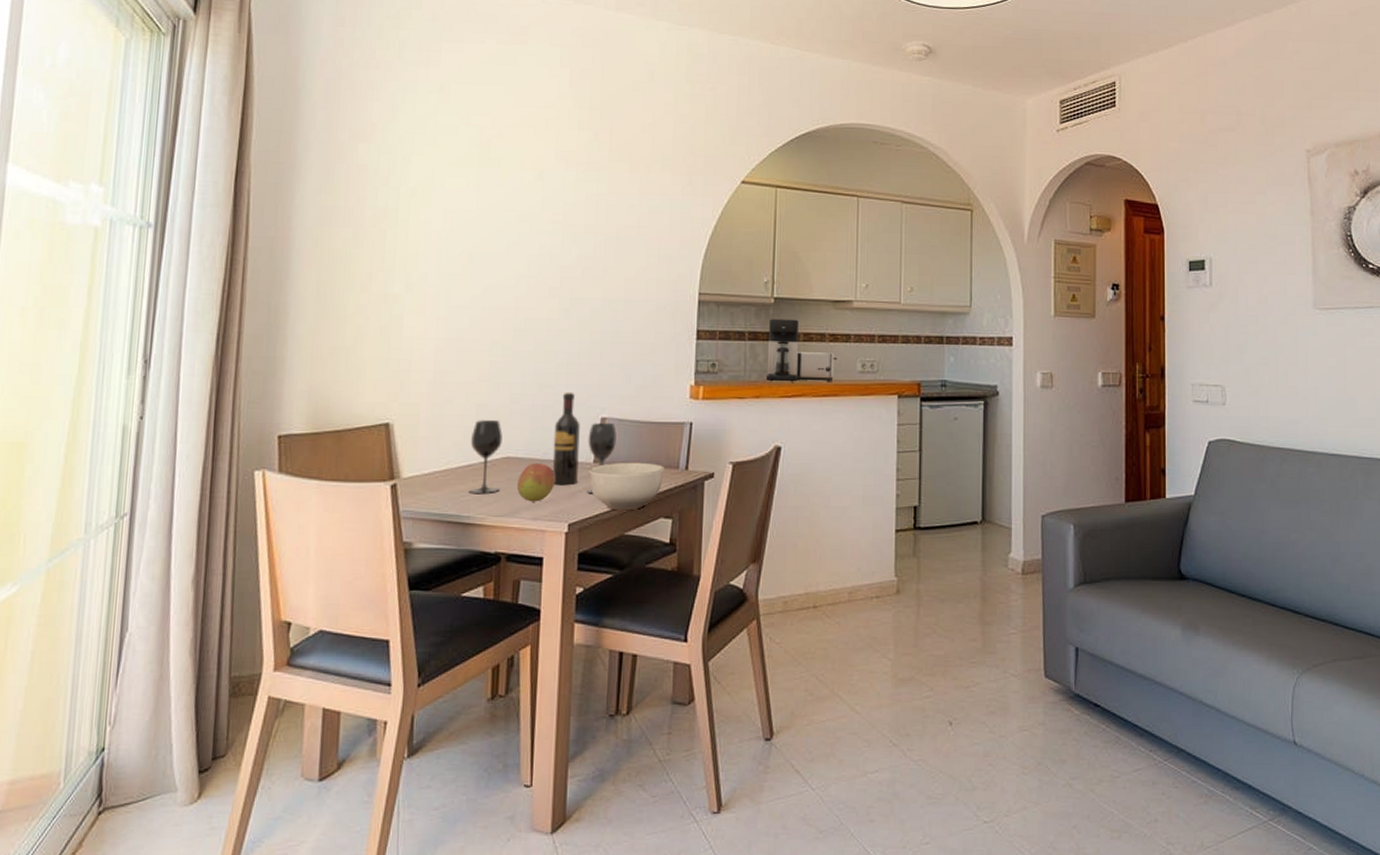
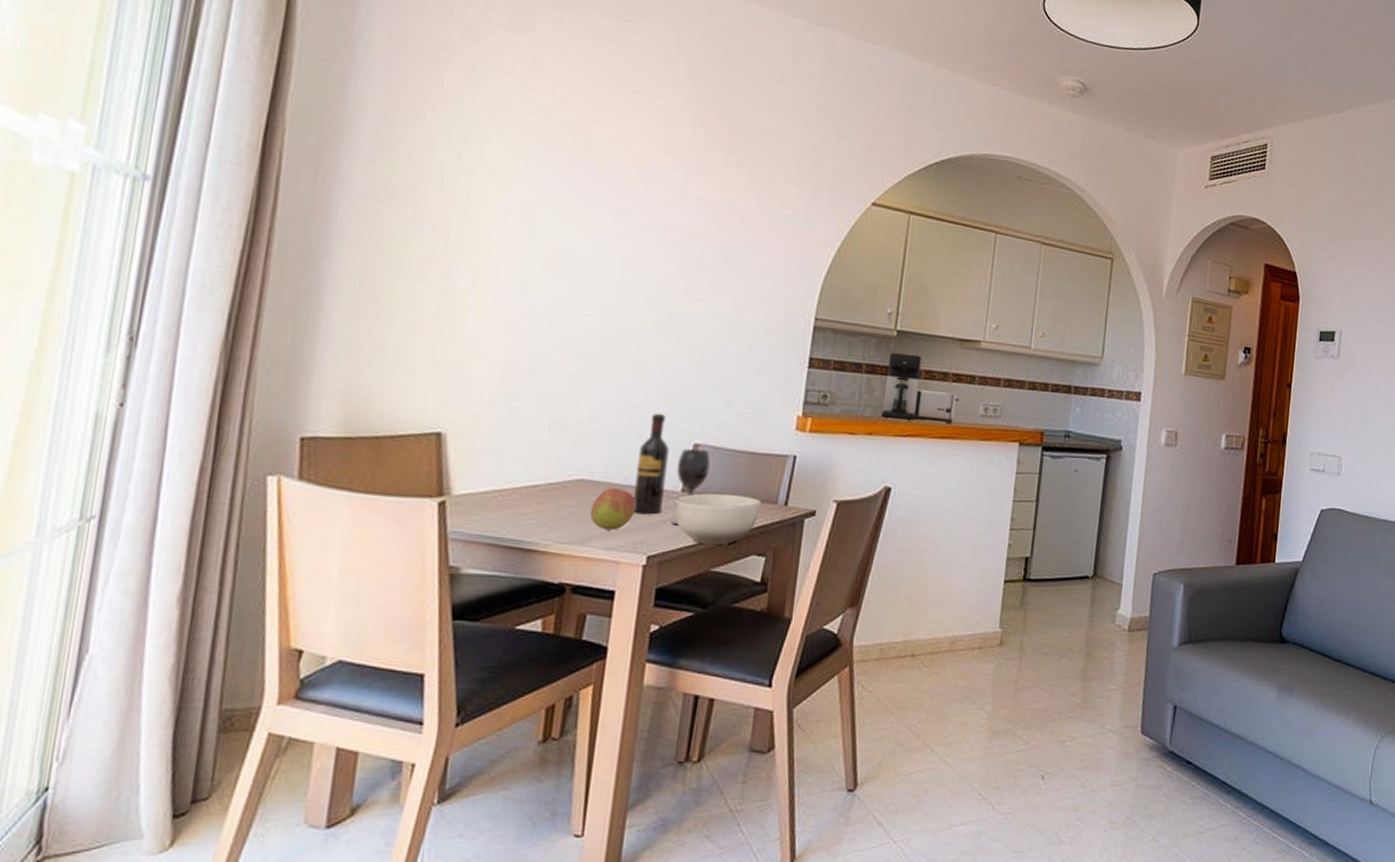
wineglass: present [469,419,503,495] -> none [532,435,578,519]

